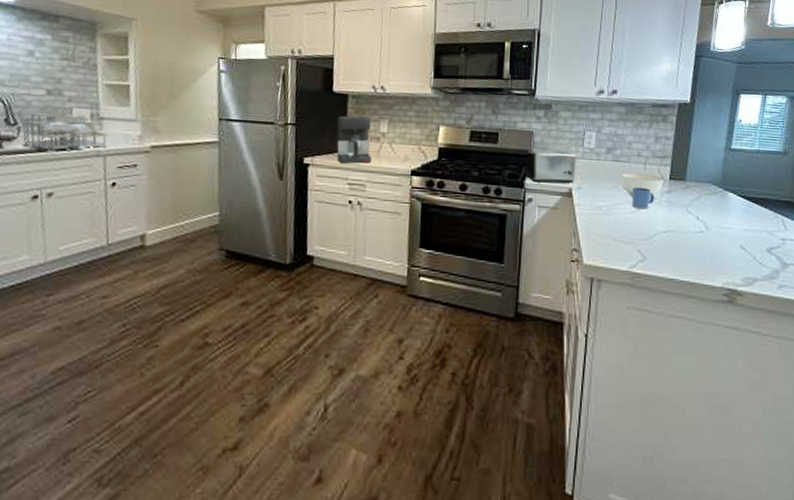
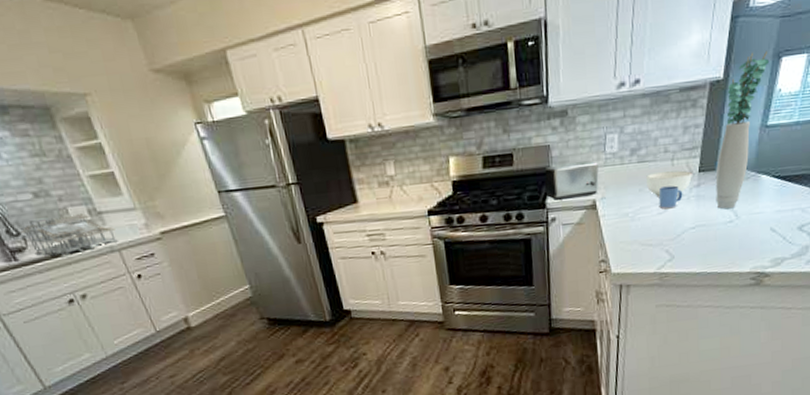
coffee maker: present [336,115,373,165] -> none [339,161,386,217]
vase: none [685,85,730,220] -> present [715,50,770,210]

